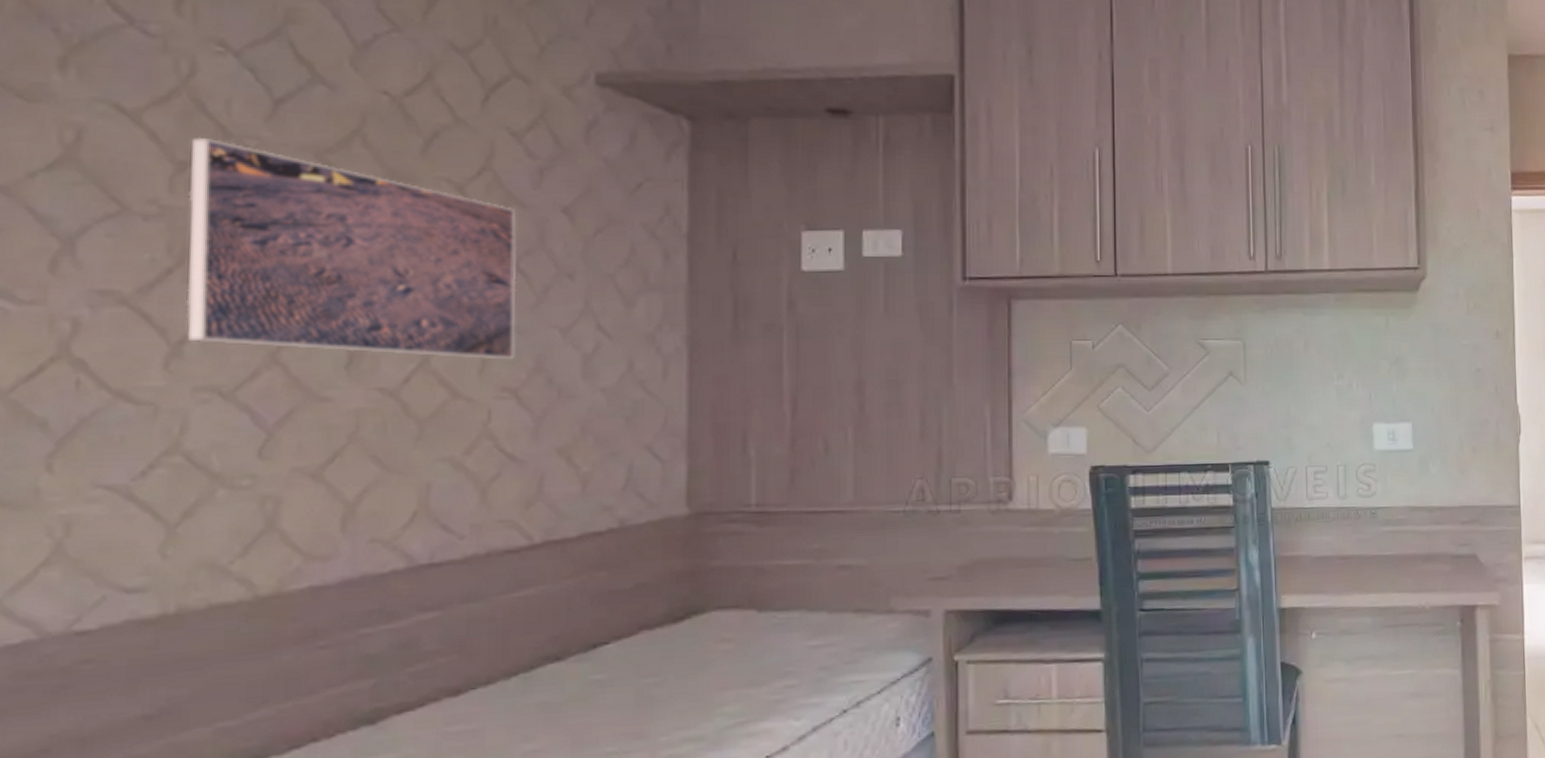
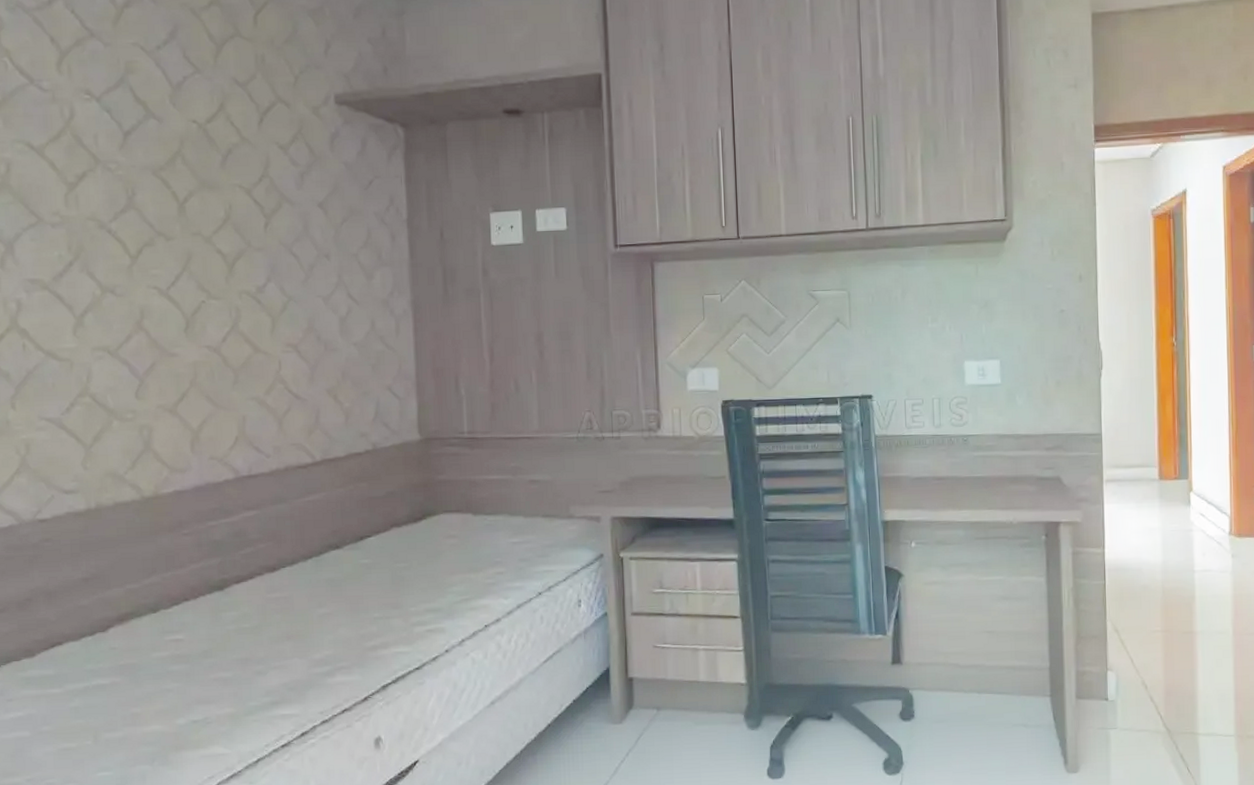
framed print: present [186,137,517,360] -> none [75,164,294,323]

